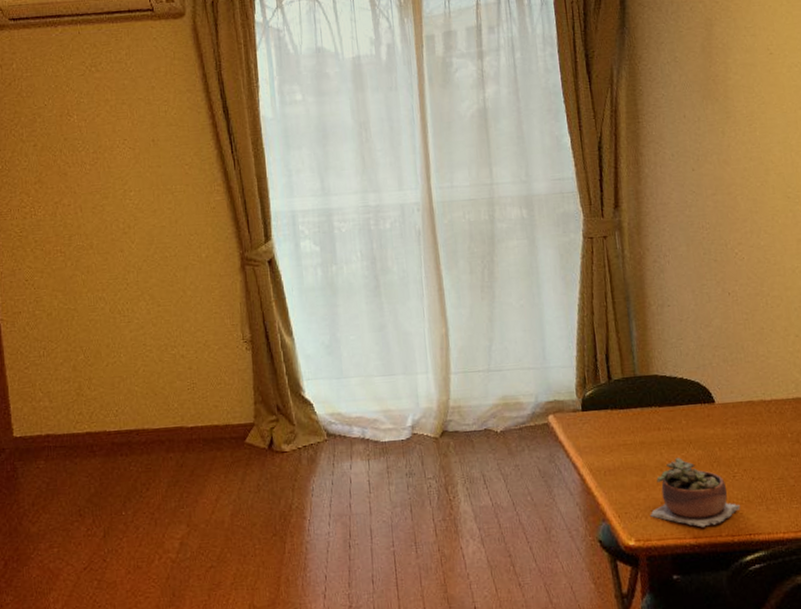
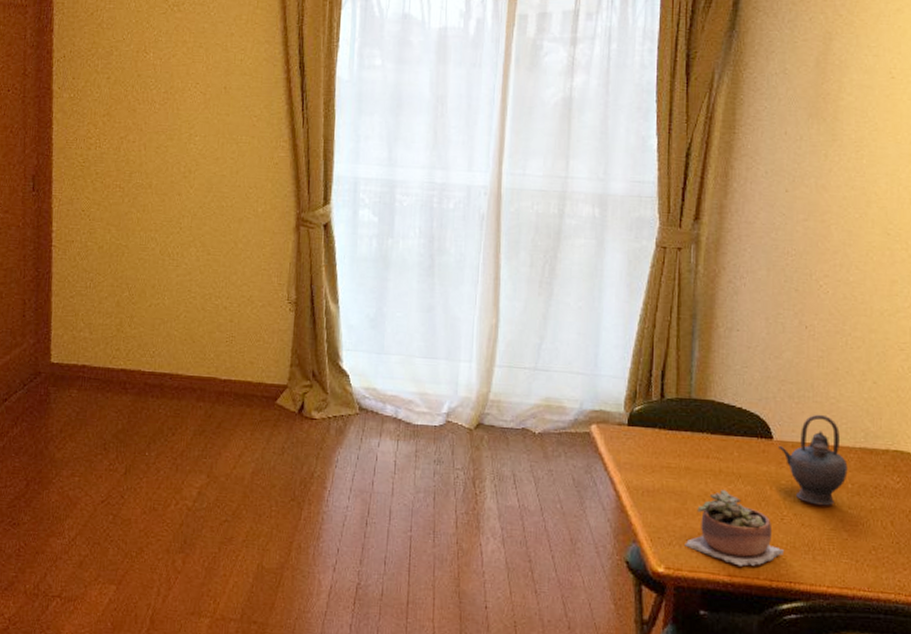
teapot: none [721,372,786,458] -> present [779,414,848,506]

